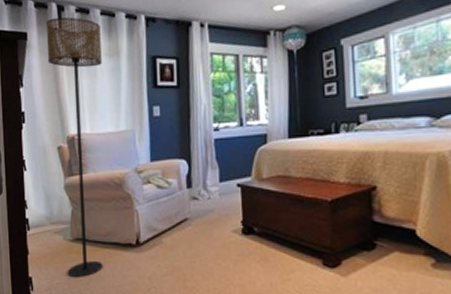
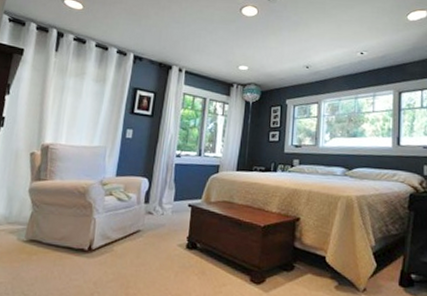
floor lamp: present [45,17,103,277] -> none [13,41,93,278]

